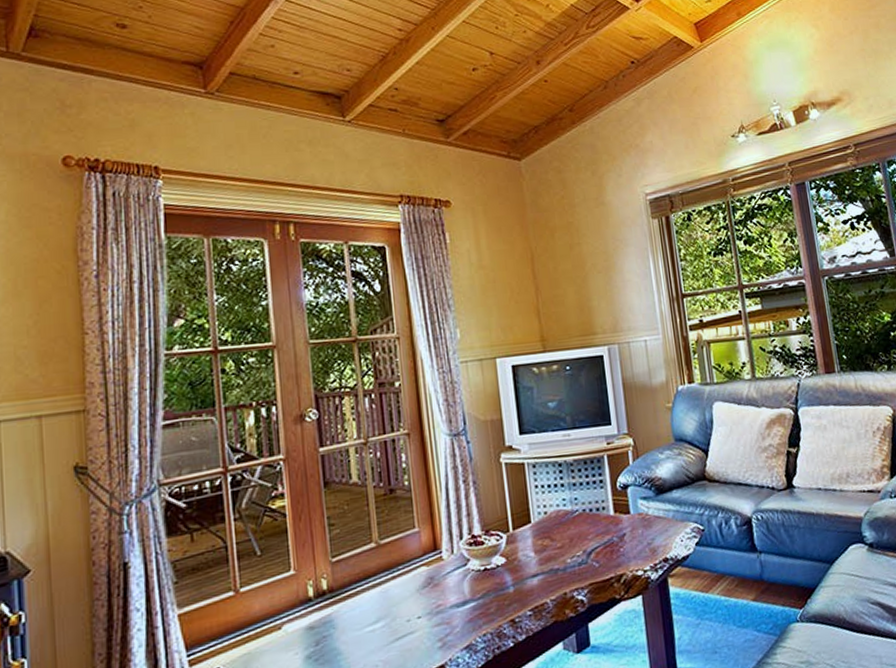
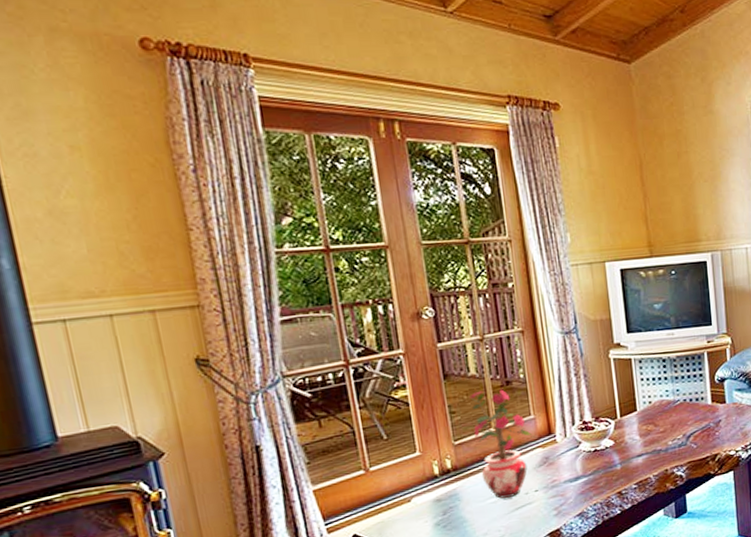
potted plant: none [350,497,416,627] -> present [469,388,532,499]

